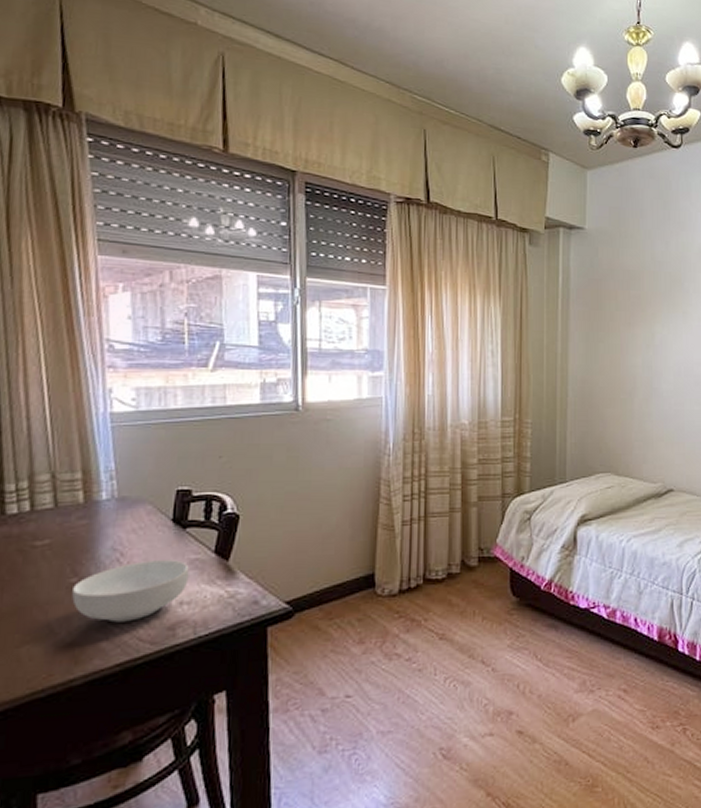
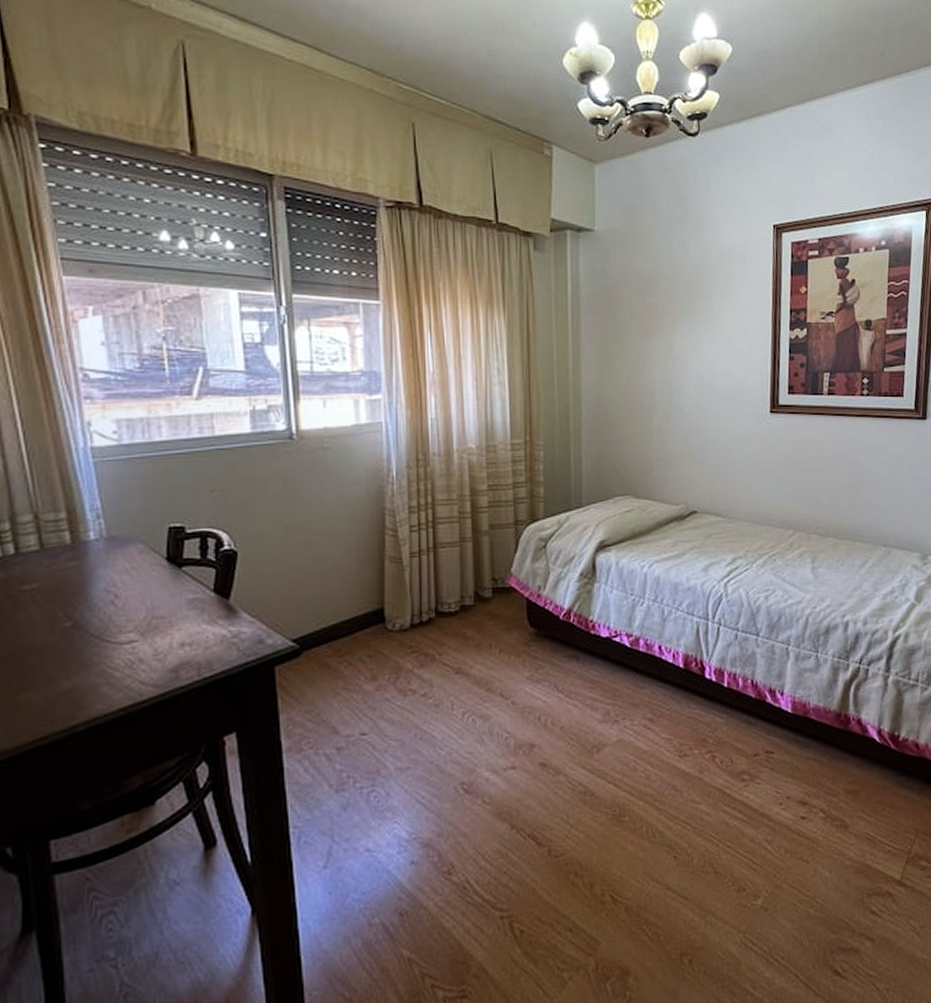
cereal bowl: present [72,560,189,623] -> none [68,600,189,667]

